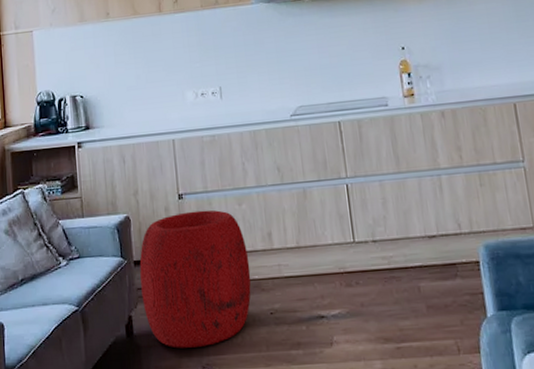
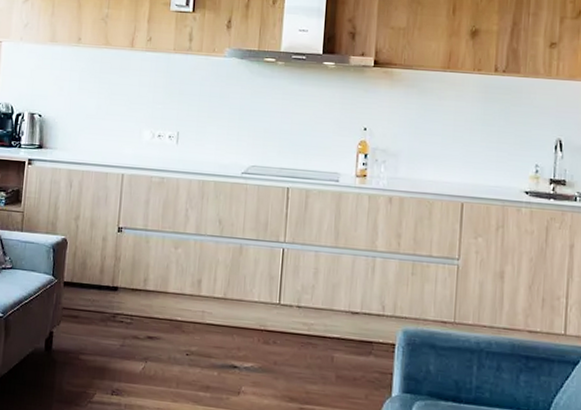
pouf: present [139,210,251,348] -> none [65,245,176,373]

